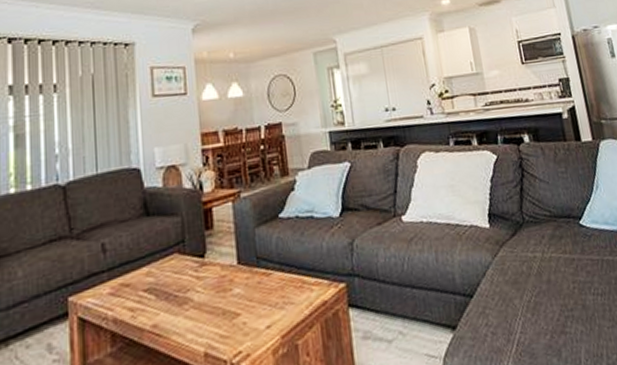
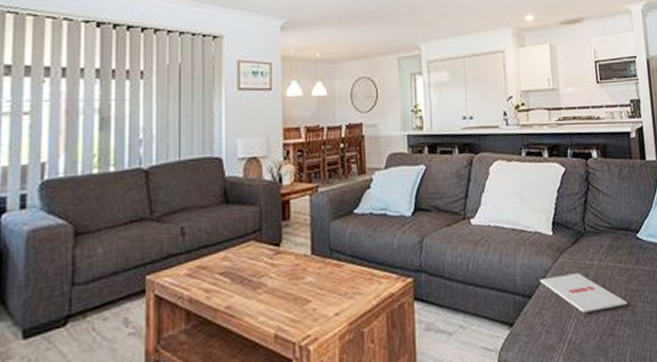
magazine: none [480,267,577,311] -> present [540,273,627,314]

